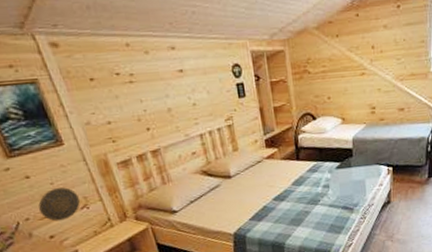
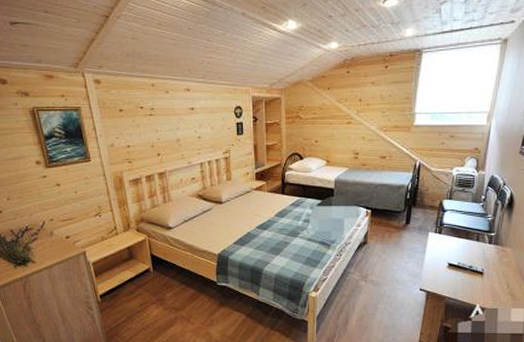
decorative plate: present [38,187,81,222] -> none [62,197,96,224]

